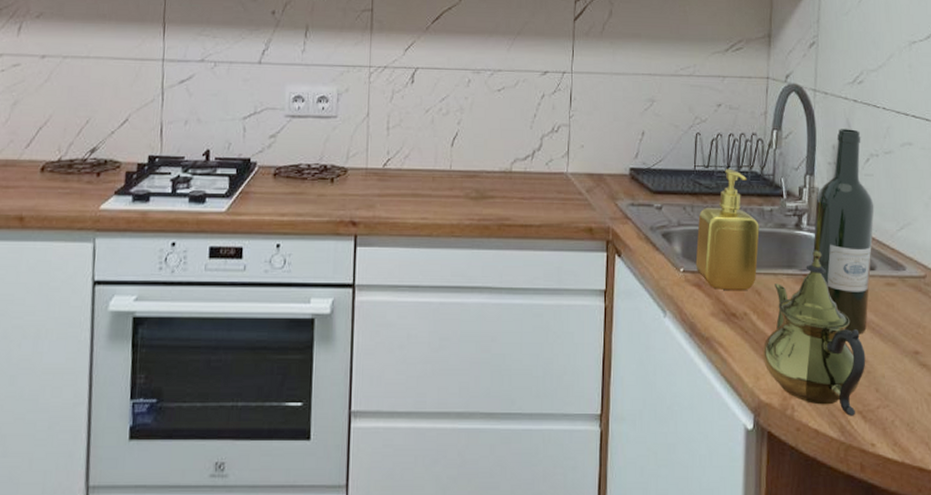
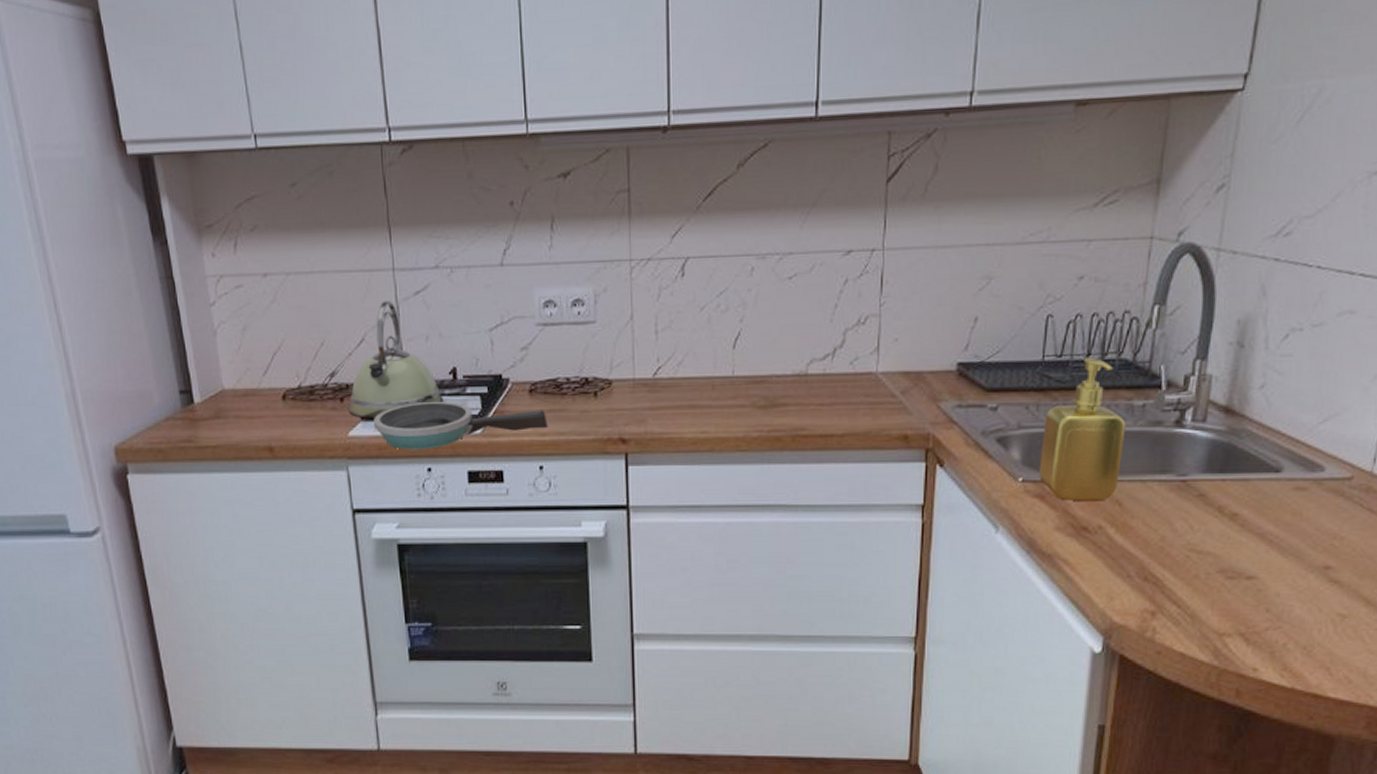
kettle: none [104,87,194,193] -> present [349,300,443,419]
frying pan: none [126,179,288,225] -> present [374,401,548,451]
teapot: present [762,250,866,416] -> none [1119,451,1257,638]
wine bottle: present [812,129,875,335] -> none [1195,297,1289,548]

